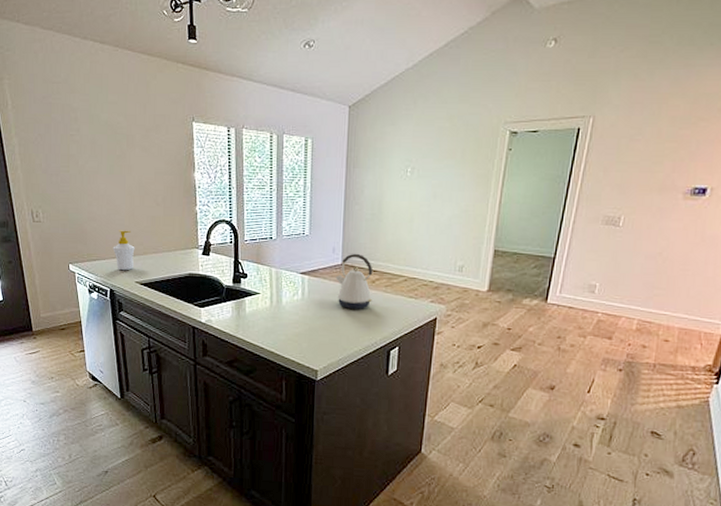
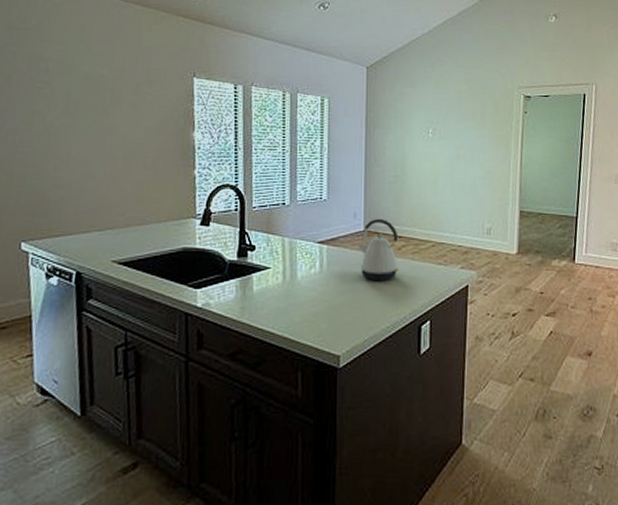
soap bottle: present [112,230,135,271] -> none [83,198,114,248]

